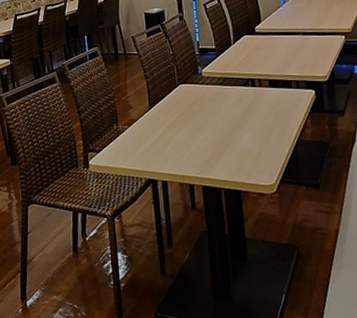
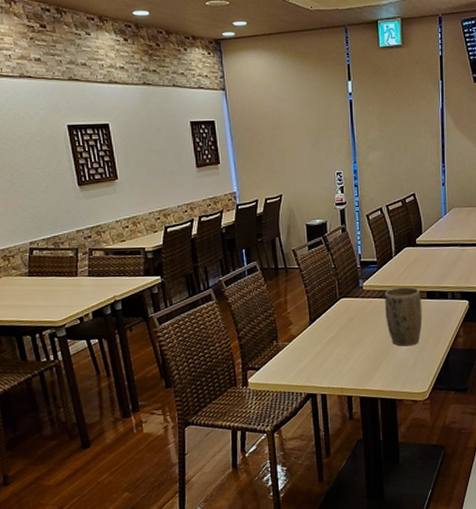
plant pot: none [225,75,266,135] -> present [385,287,423,347]

